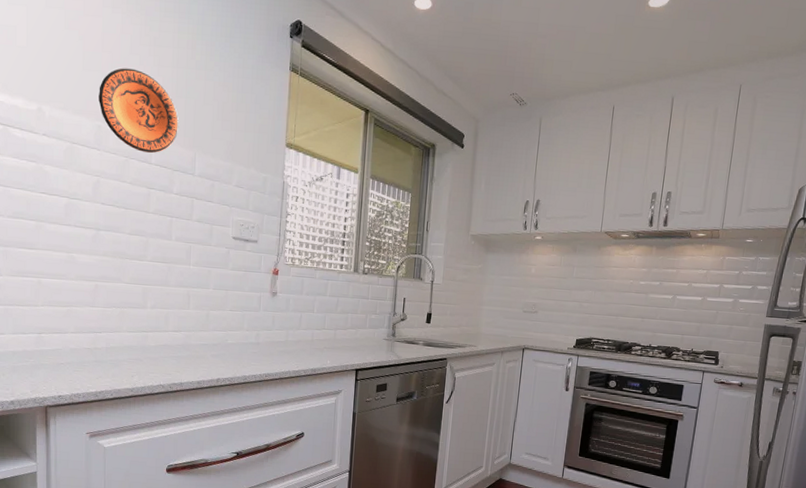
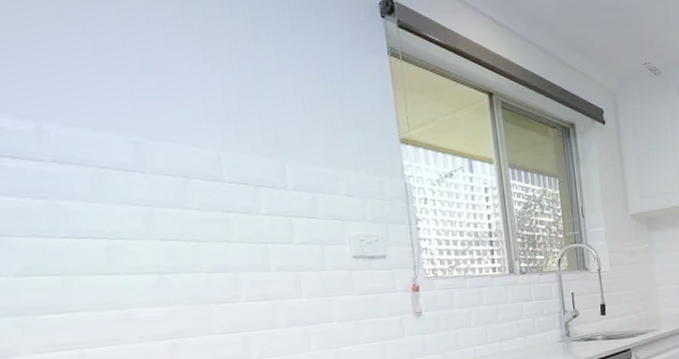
decorative plate: present [99,68,179,154] -> none [127,66,255,170]

